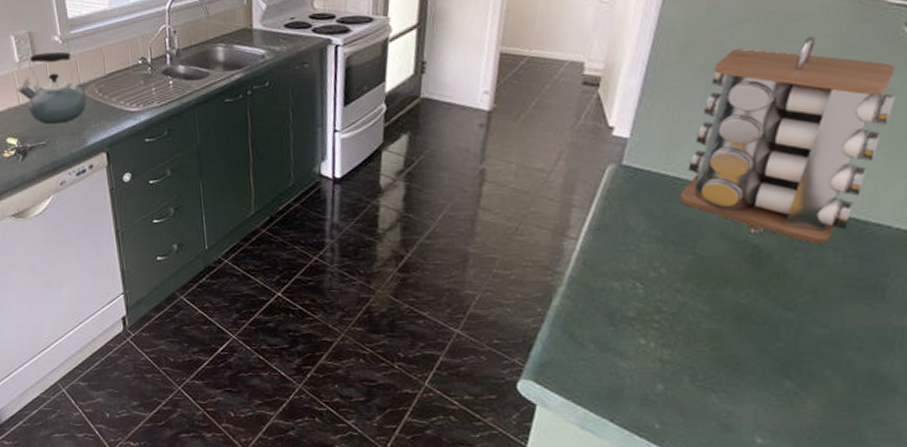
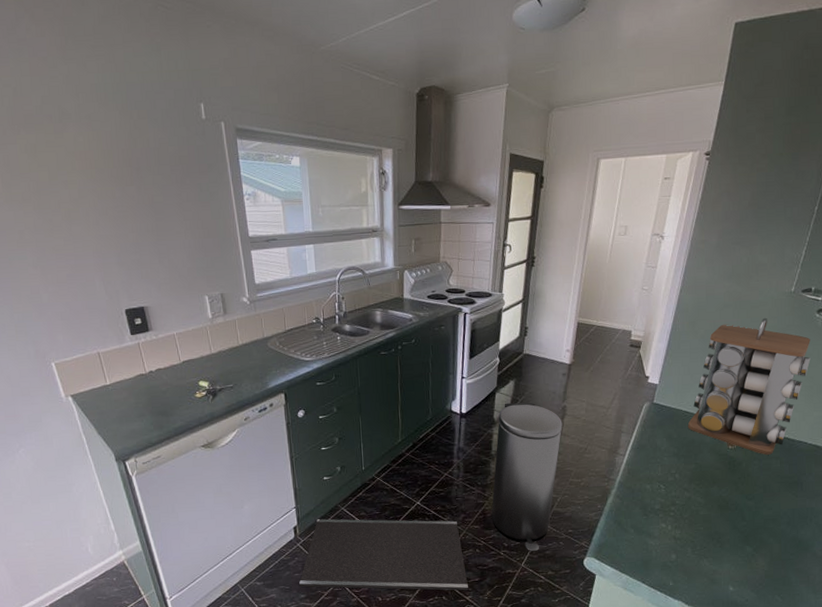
kettle: present [16,51,87,124] -> none [209,310,269,370]
door mat: none [130,309,350,413] -> present [299,519,468,591]
pedal bin: none [379,163,481,368] -> present [491,402,563,552]

